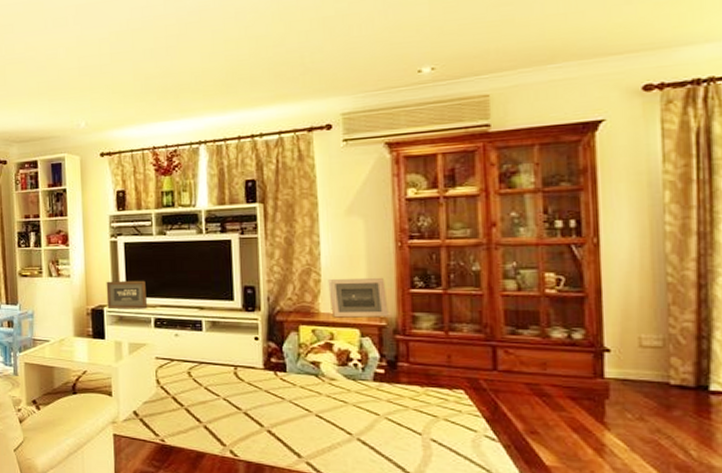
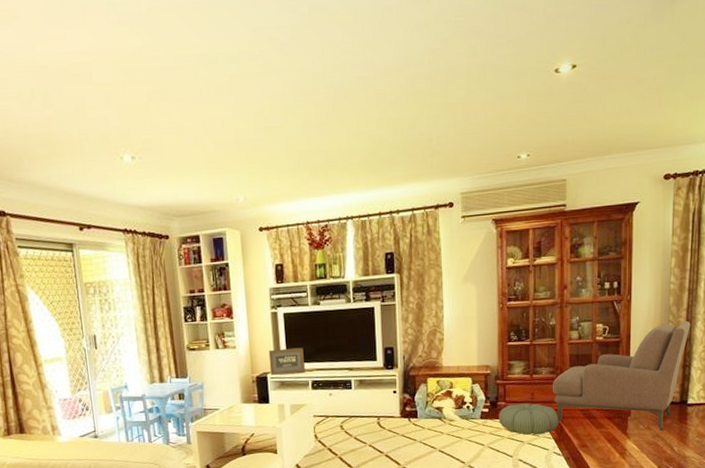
picture frame: present [328,278,389,318] -> none [449,335,492,370]
pouf: none [400,367,491,410] -> present [499,403,559,435]
armchair: none [480,274,706,425] -> present [553,320,691,431]

